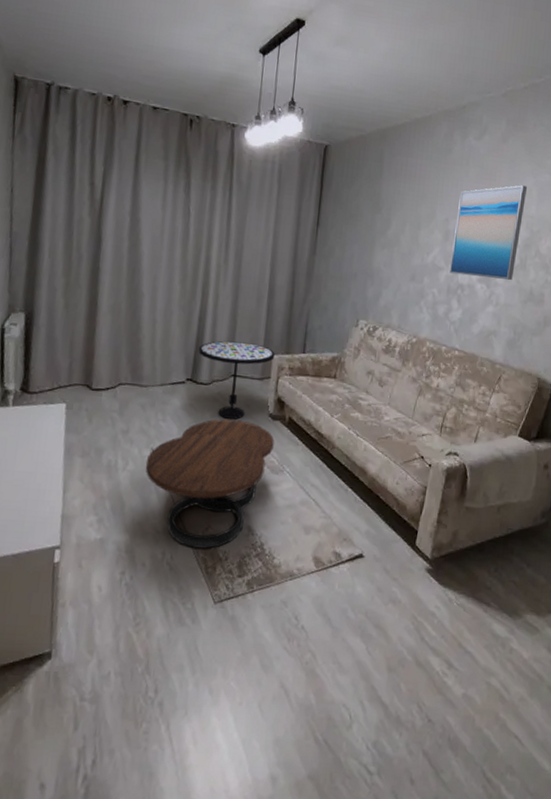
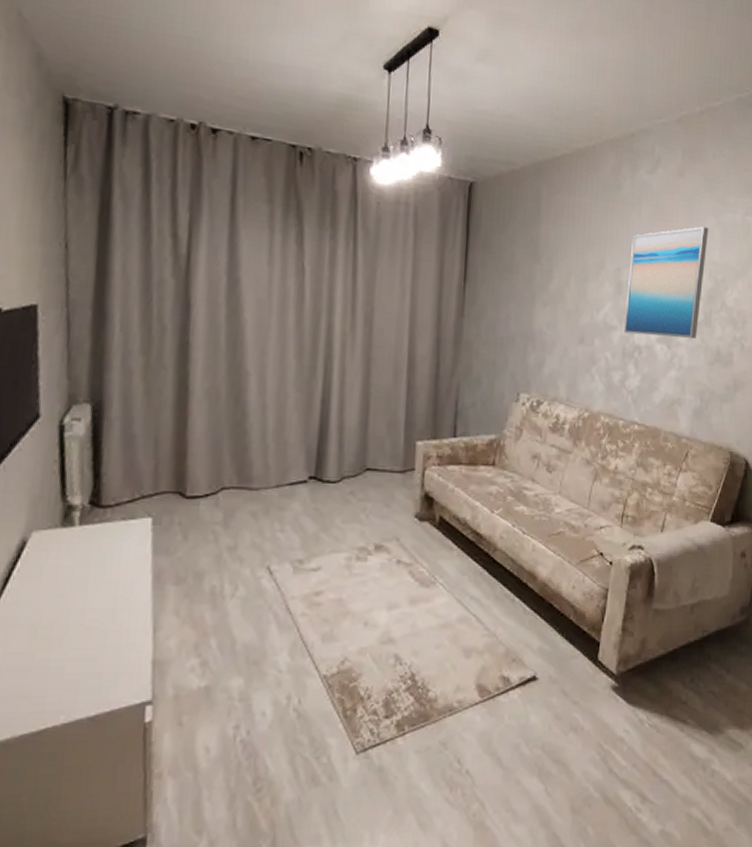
coffee table: present [145,419,274,549] -> none [260,523,423,687]
side table: present [199,341,275,419] -> none [323,427,419,523]

